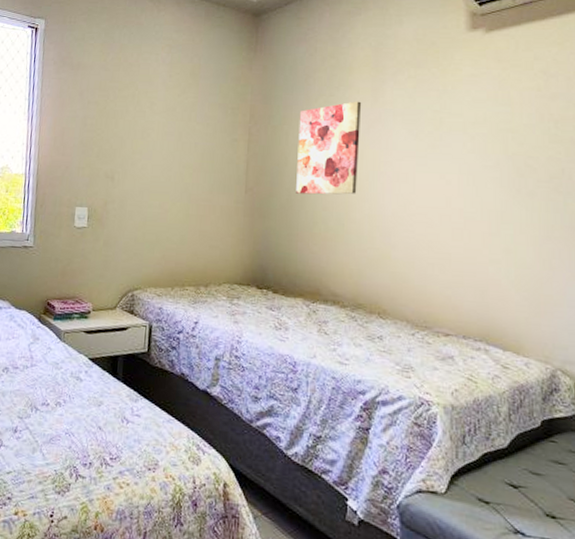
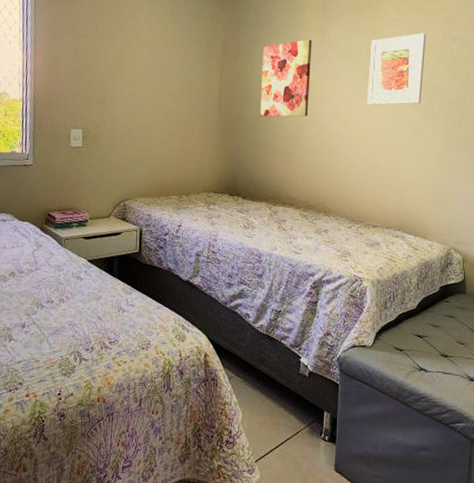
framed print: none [433,90,514,180] -> present [366,33,426,105]

